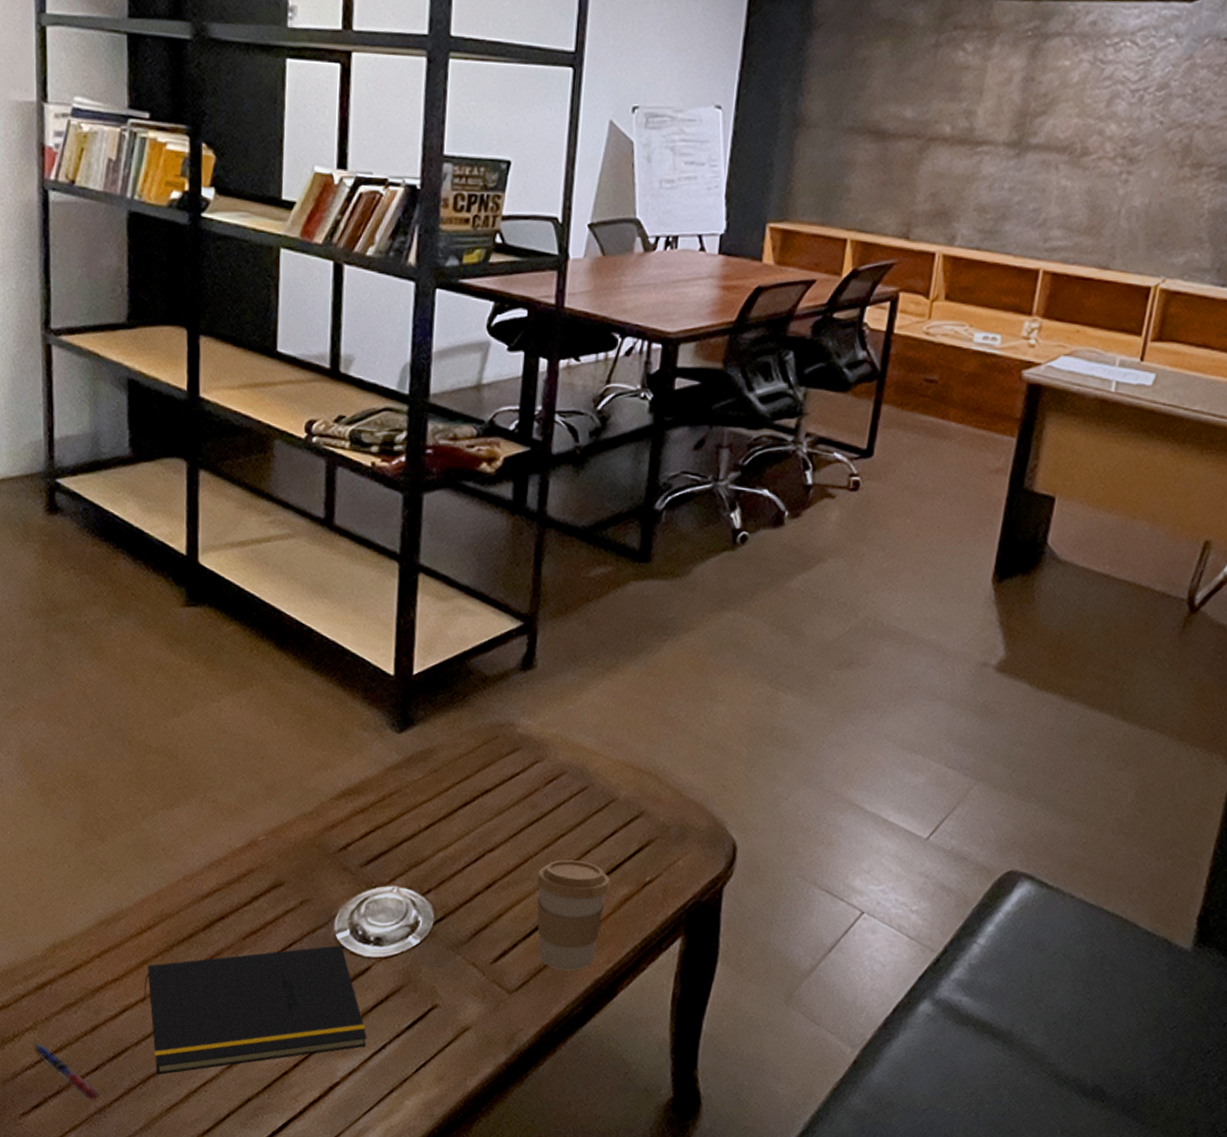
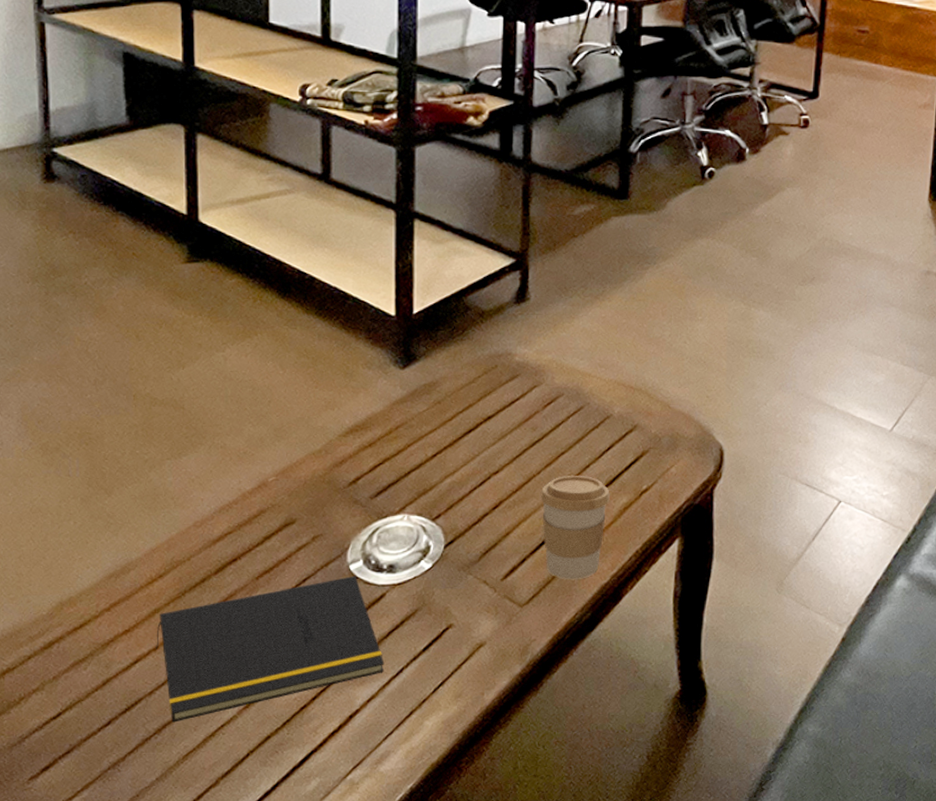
pen: present [35,1042,100,1100] -> none [43,702,113,756]

